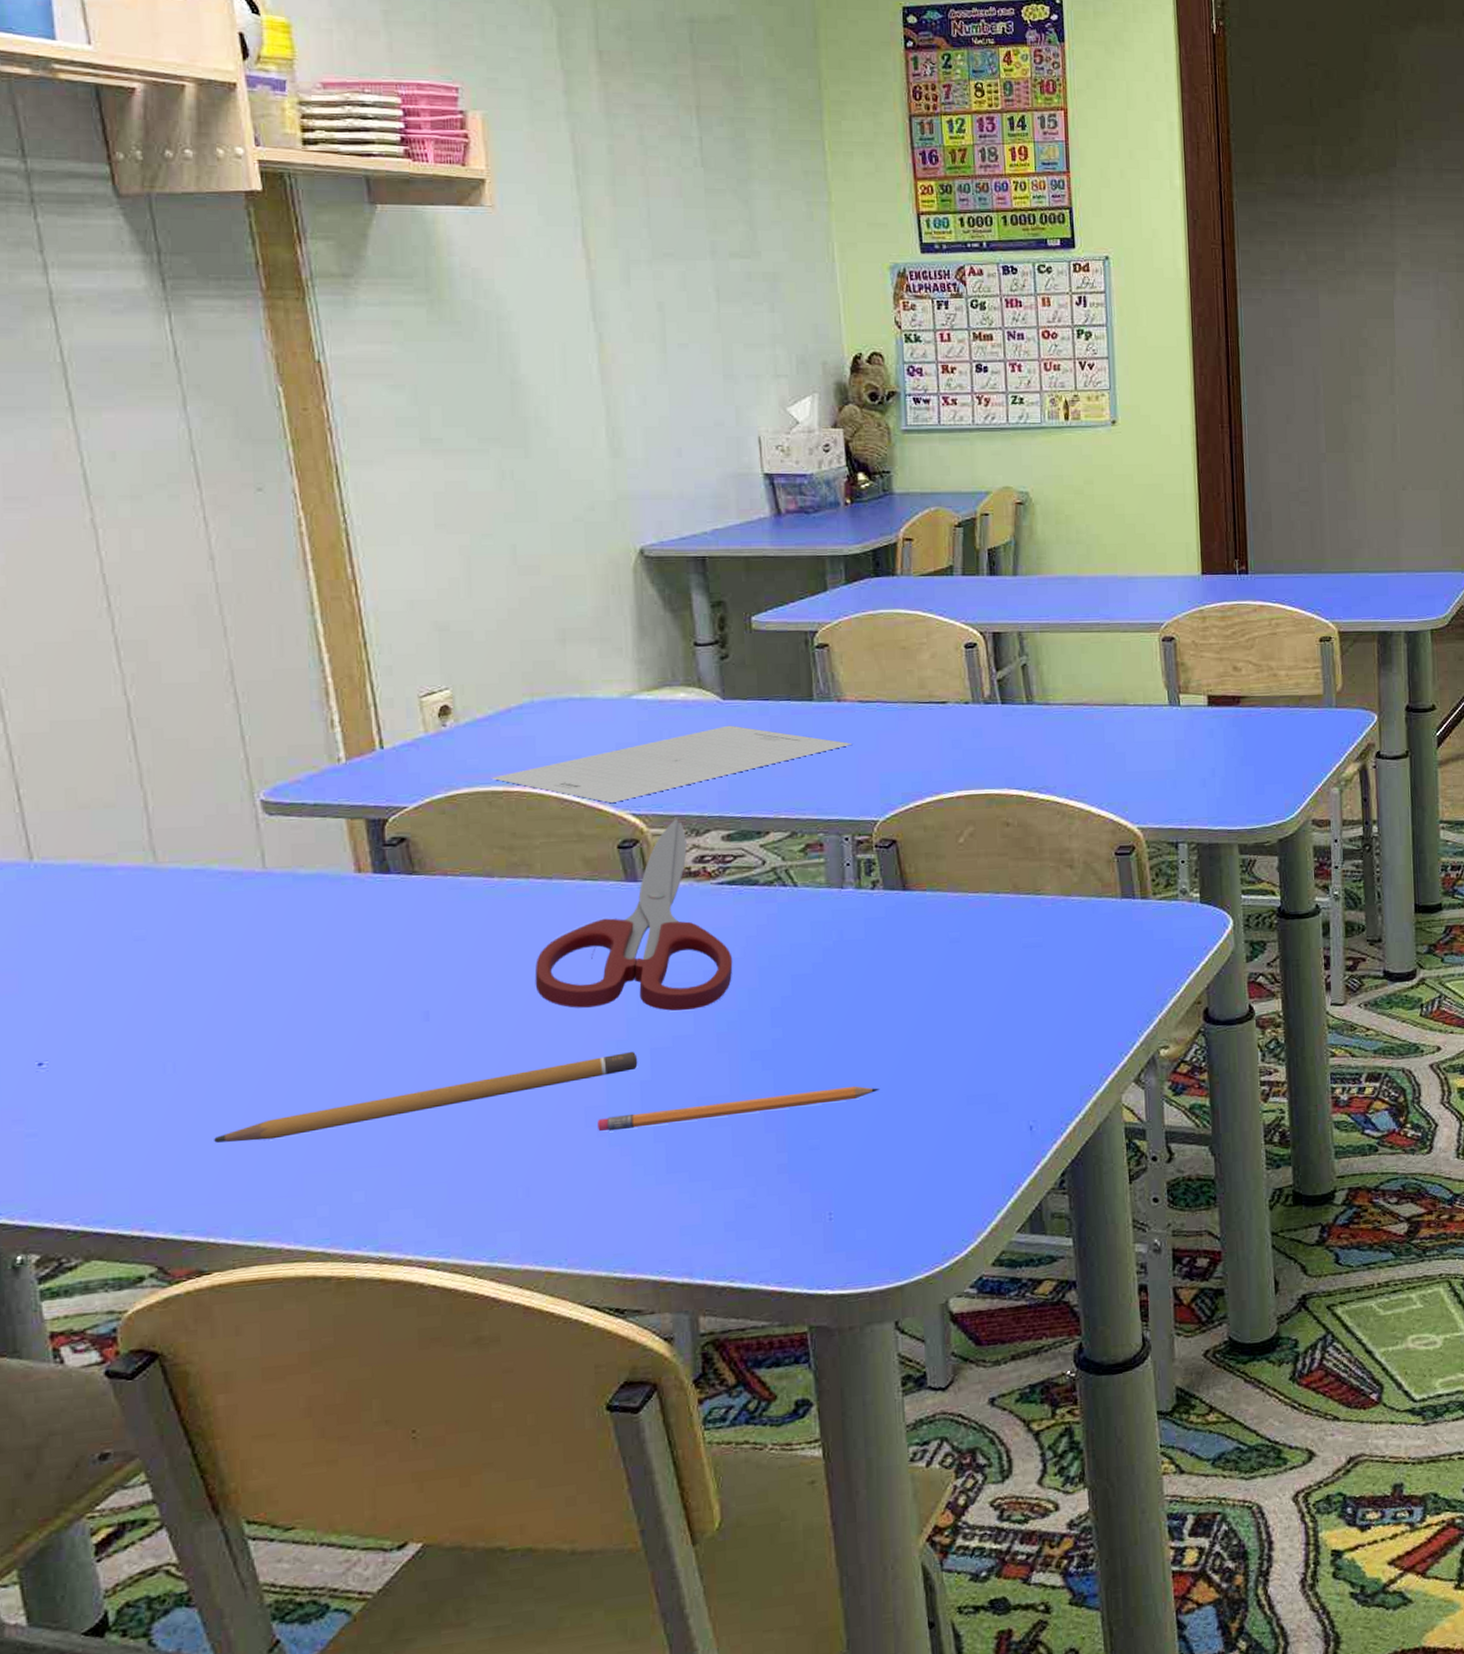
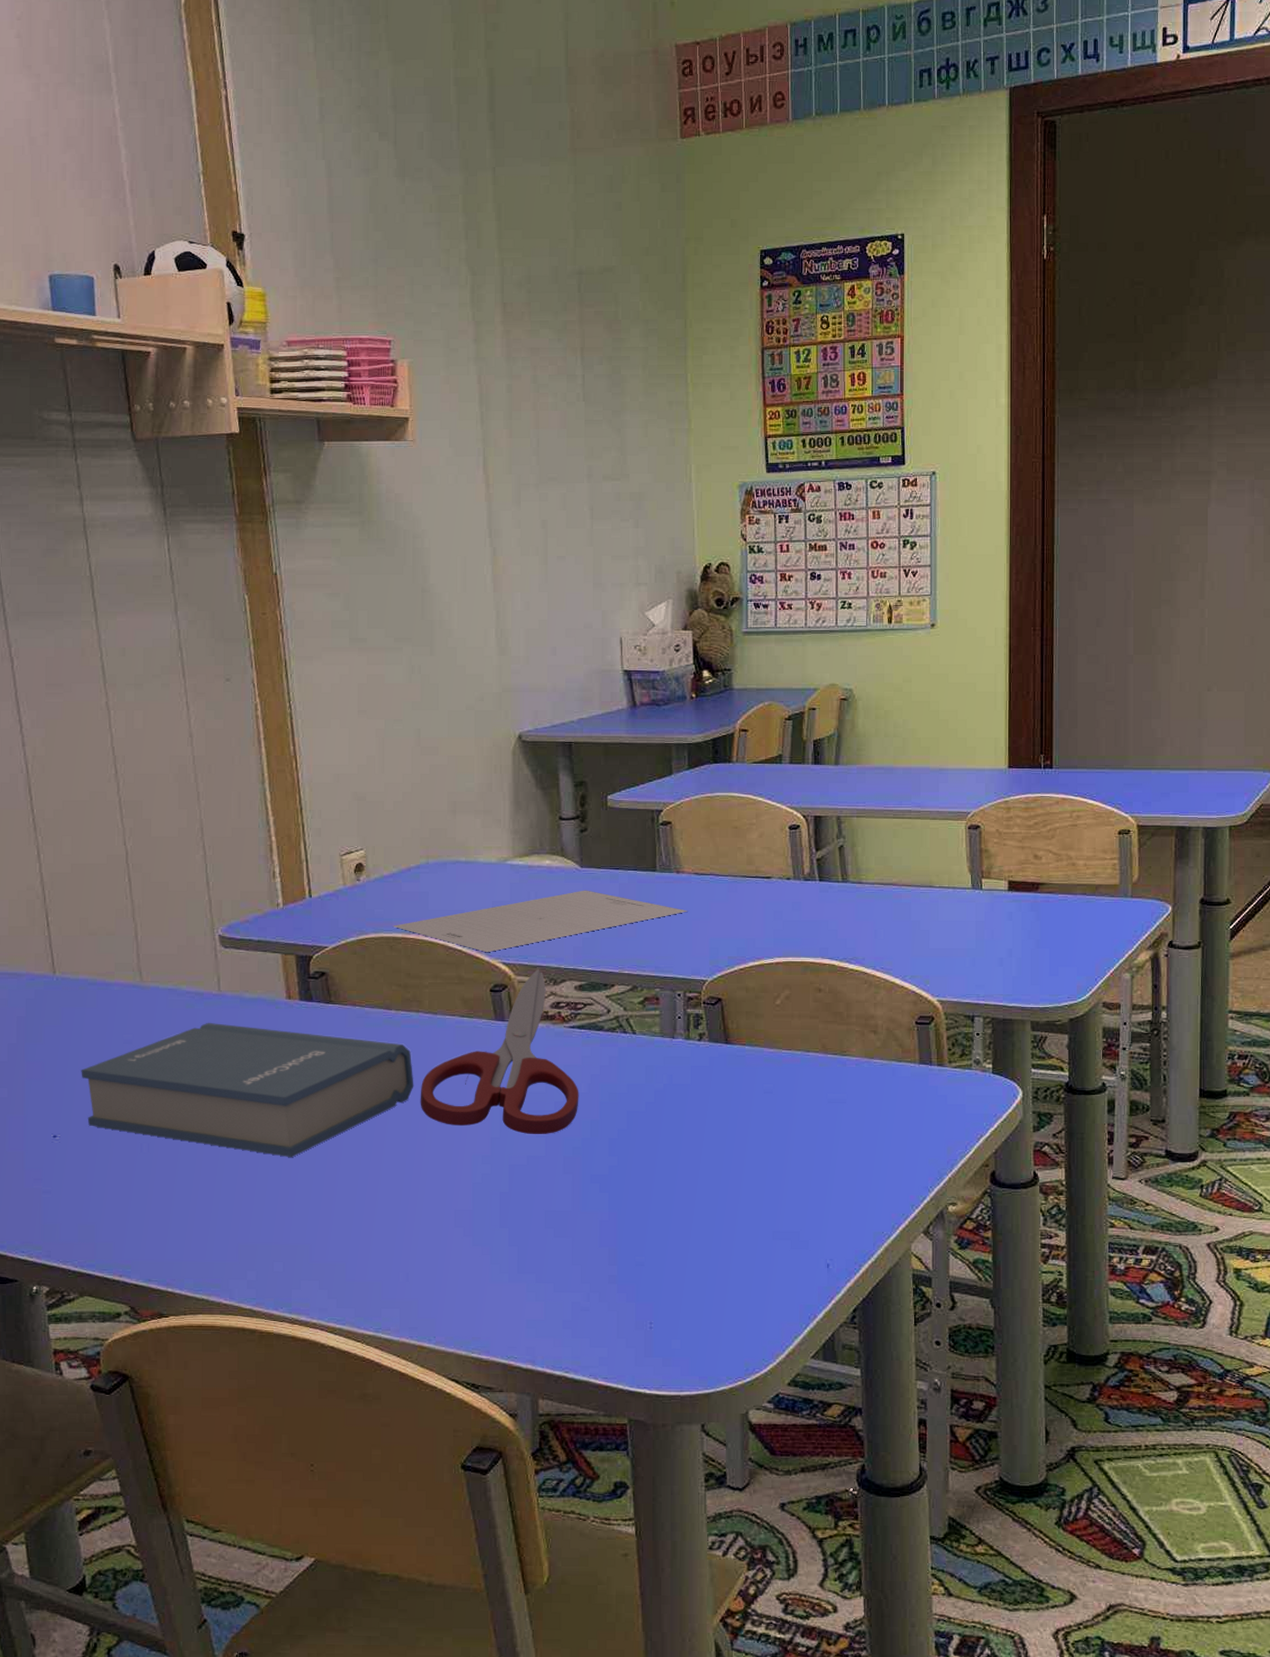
hardback book: none [74,907,527,1063] -> present [81,1022,414,1157]
pencil: present [214,1051,638,1143] -> none [175,1166,498,1213]
pencil: present [598,1085,880,1132] -> none [464,1213,698,1233]

